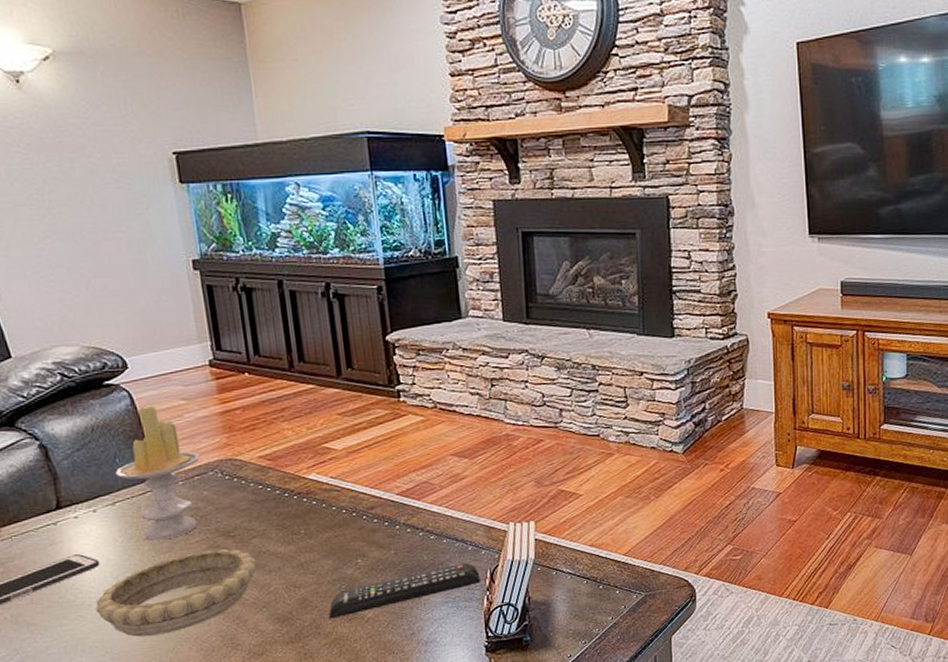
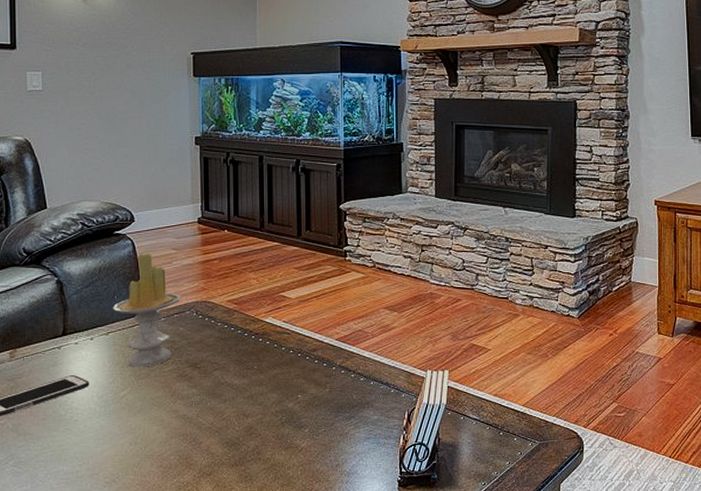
decorative bowl: present [95,549,256,637] -> none [80,378,215,452]
remote control: present [328,562,481,619] -> none [269,404,399,446]

